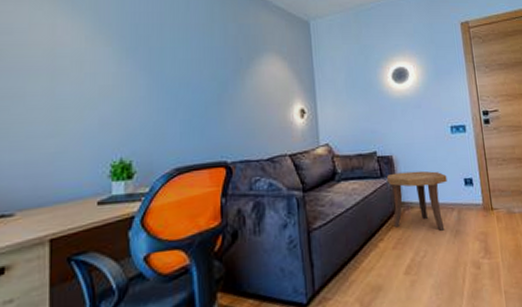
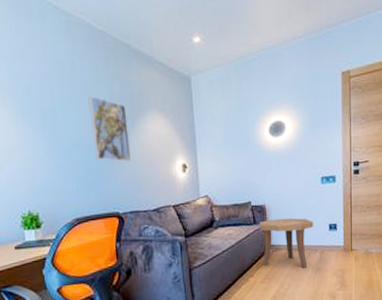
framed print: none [201,36,244,105] -> present [88,96,131,162]

